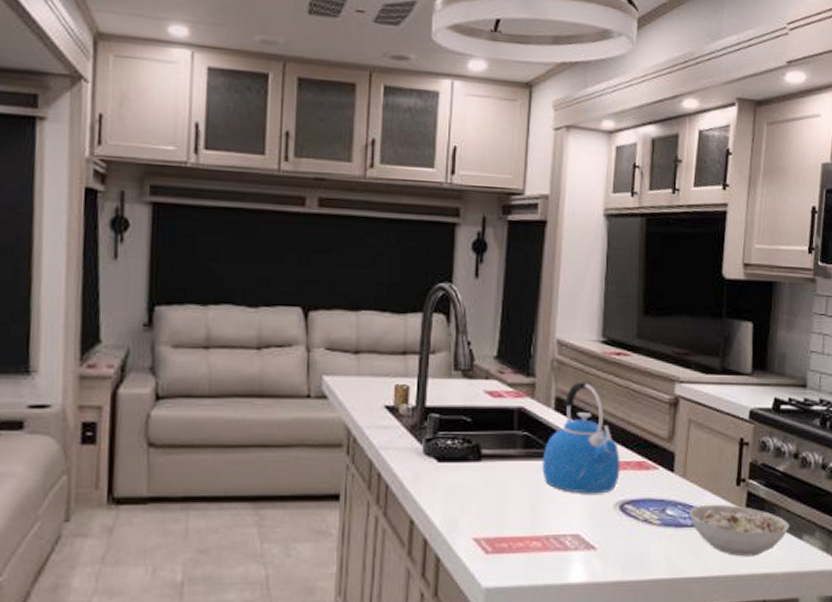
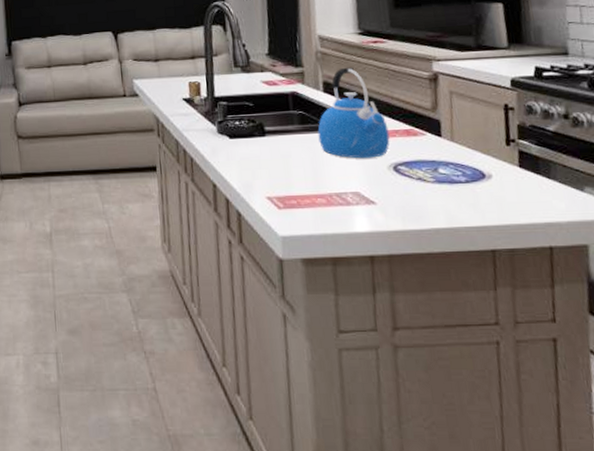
bowl: present [690,504,789,557] -> none [461,162,568,208]

